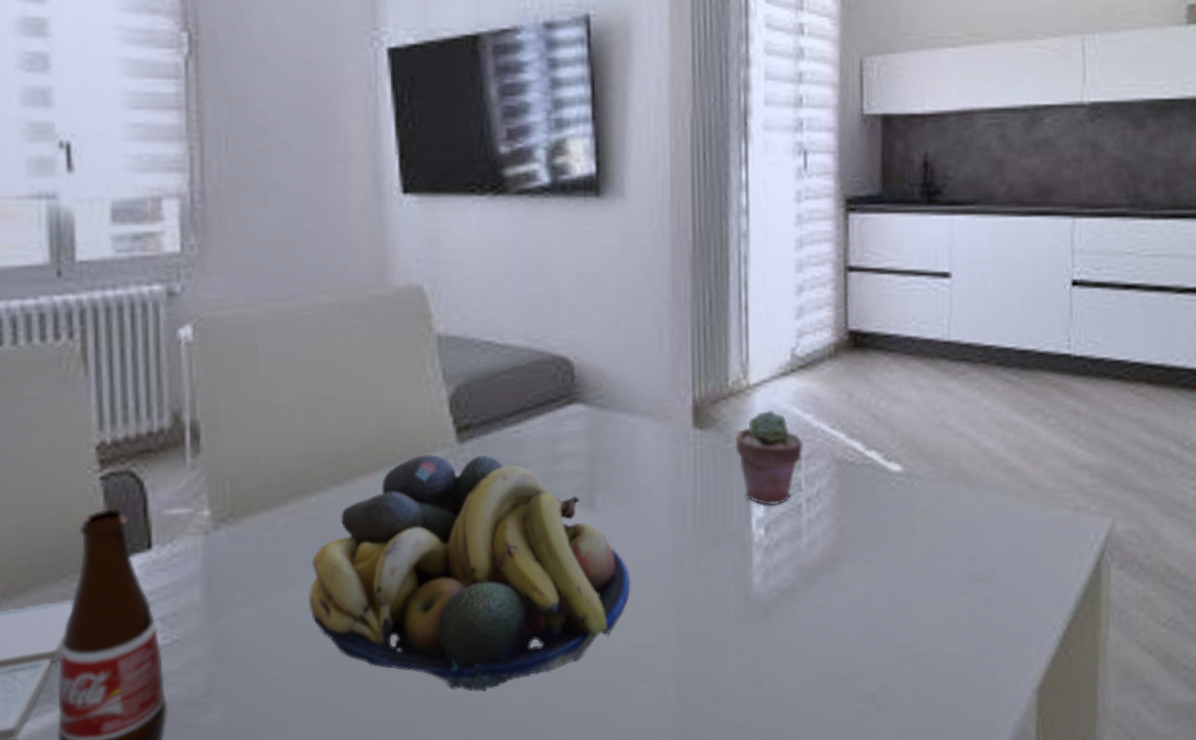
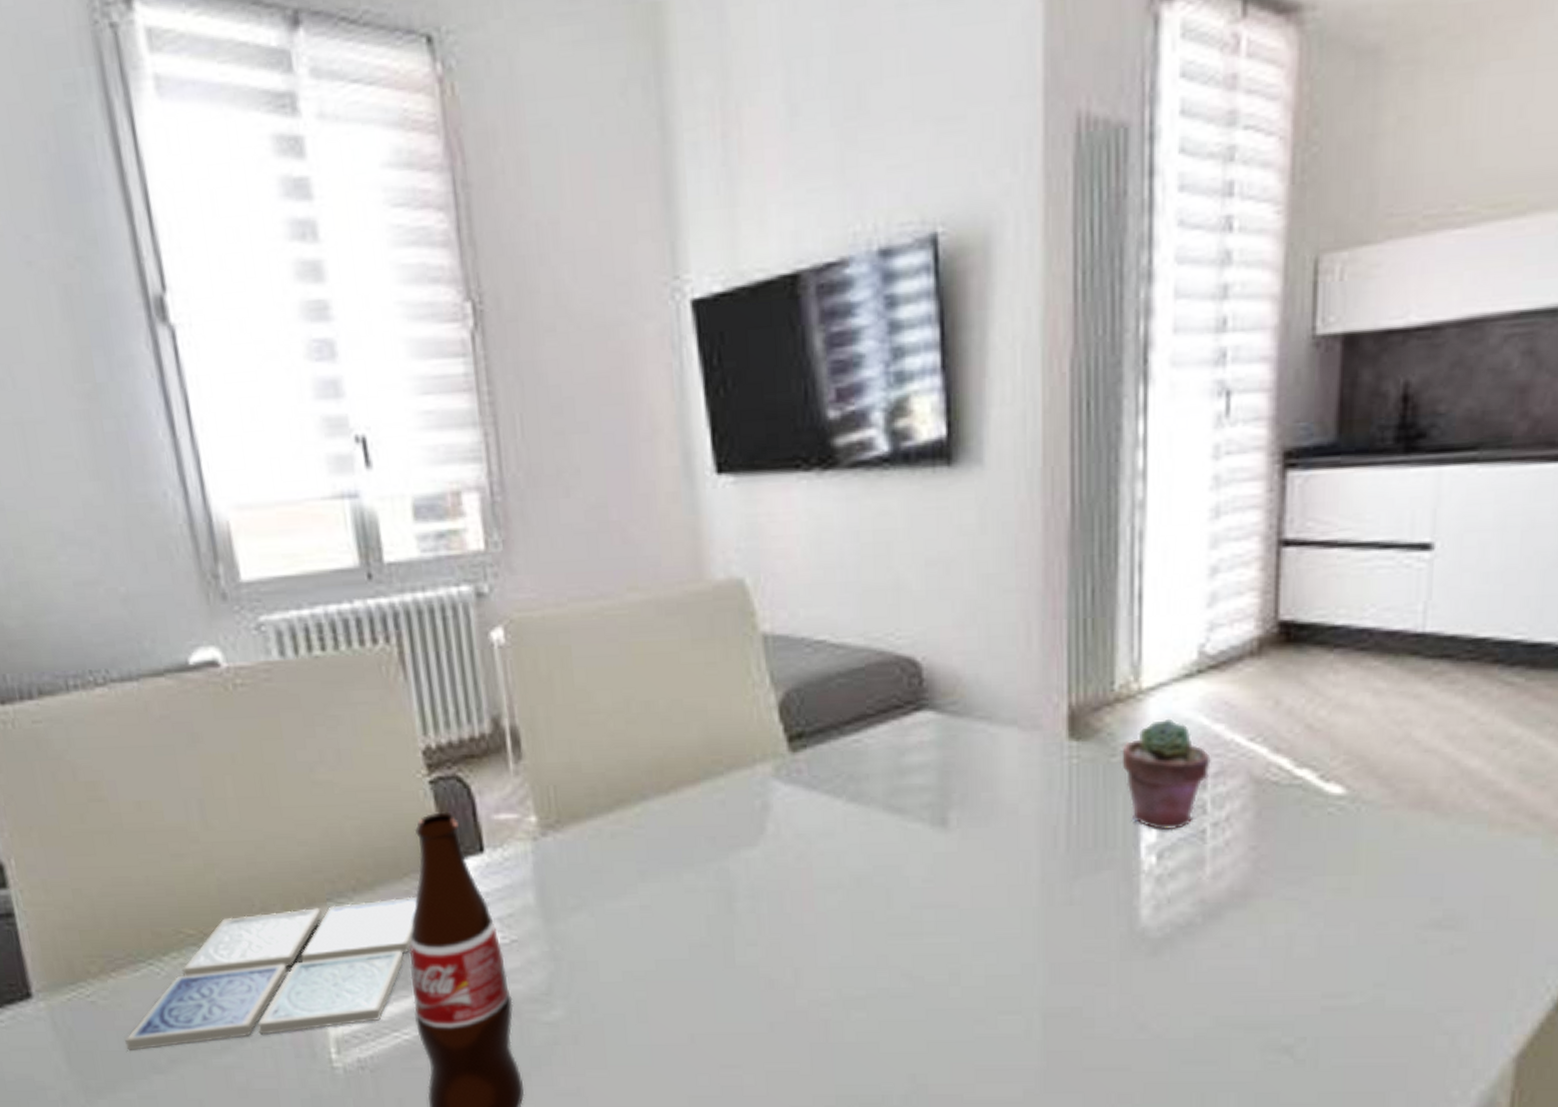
fruit bowl: present [309,453,630,692] -> none [640,763,990,1010]

